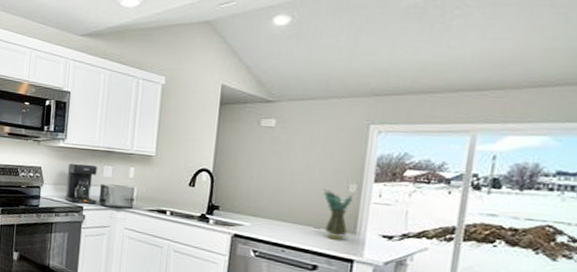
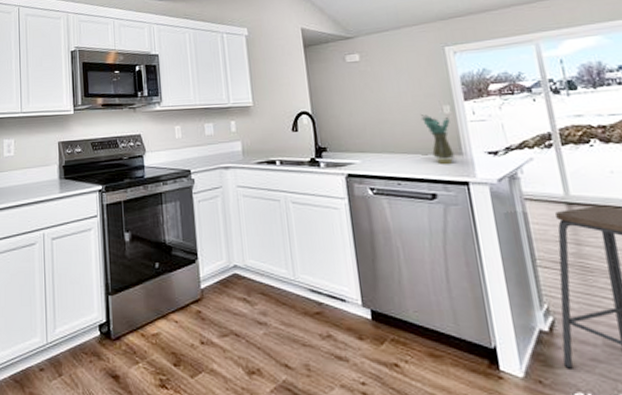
coffee maker: present [65,163,97,205] -> none [168,124,204,168]
toaster: present [98,183,136,210] -> none [203,140,242,168]

